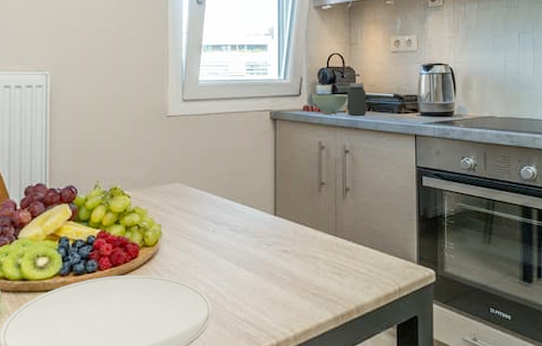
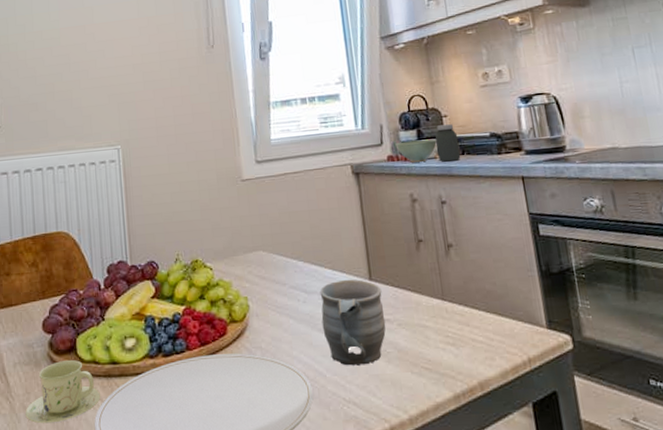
mug: none [227,213,284,290] -> present [320,279,386,366]

